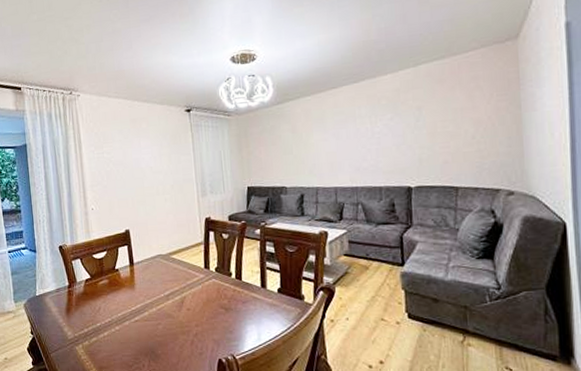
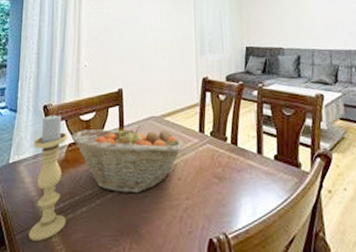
candle holder: none [54,253,92,358] -> present [28,114,68,241]
fruit basket: none [87,262,191,322] -> present [71,125,184,194]

